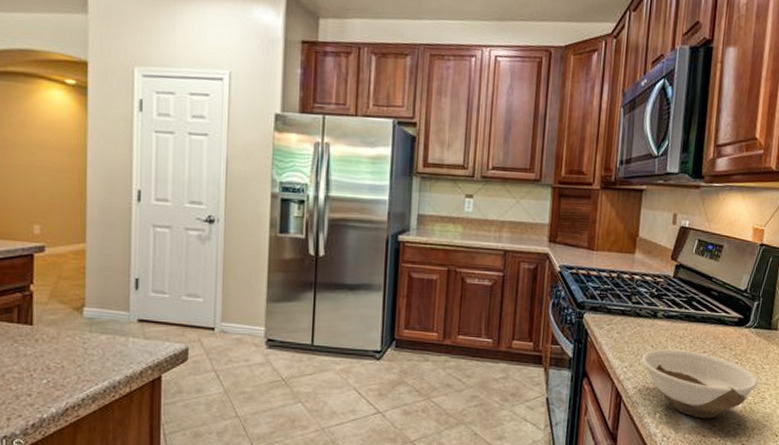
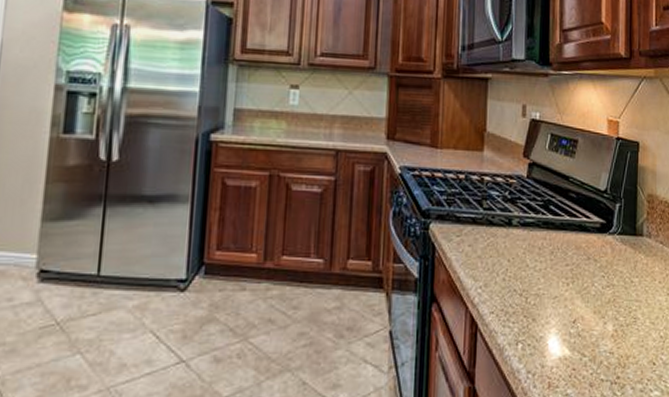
bowl: present [641,349,758,419] -> none [498,264,628,347]

